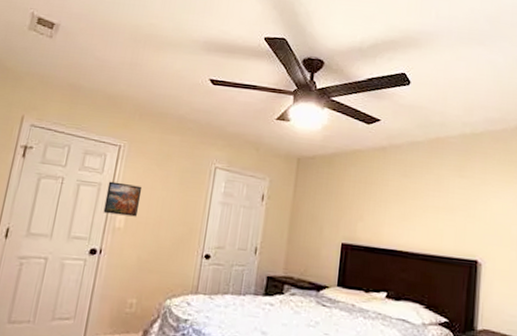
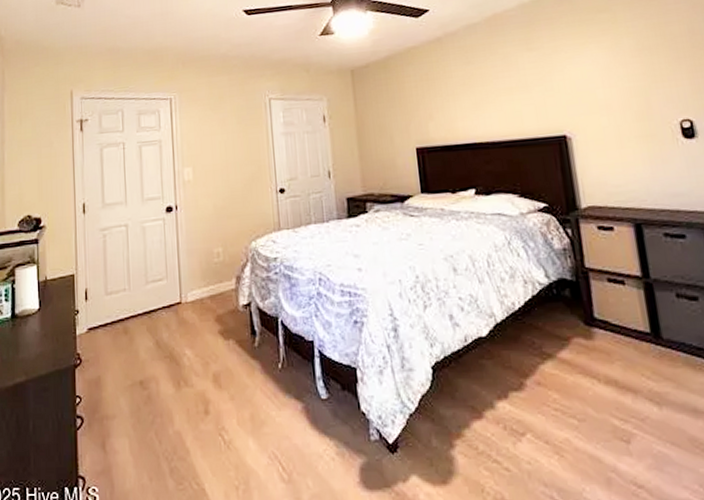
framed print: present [103,181,143,217] -> none [168,134,203,169]

